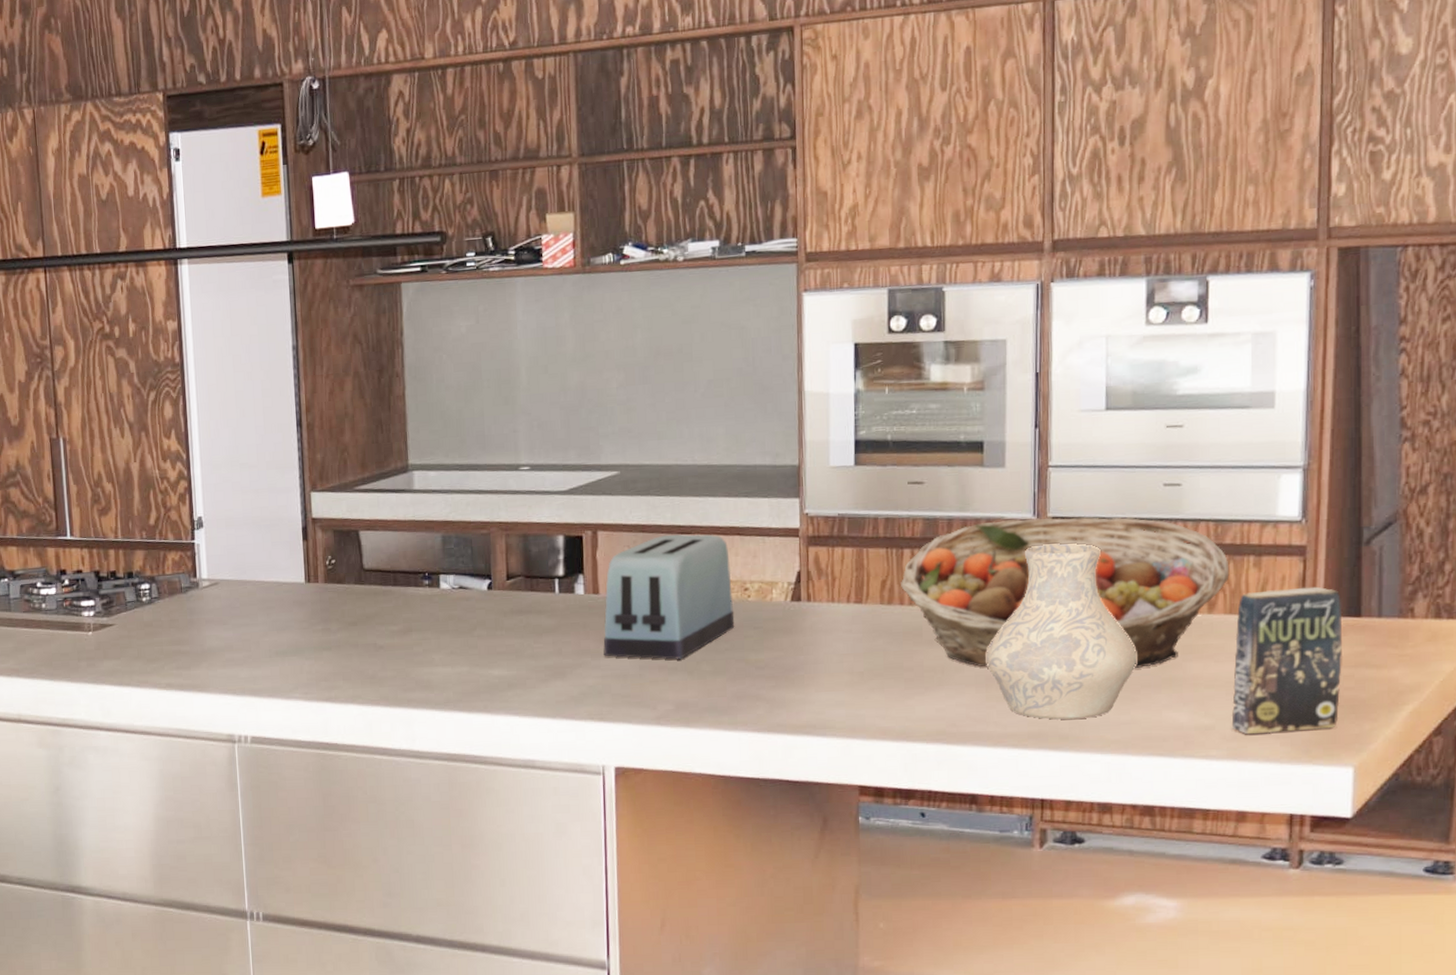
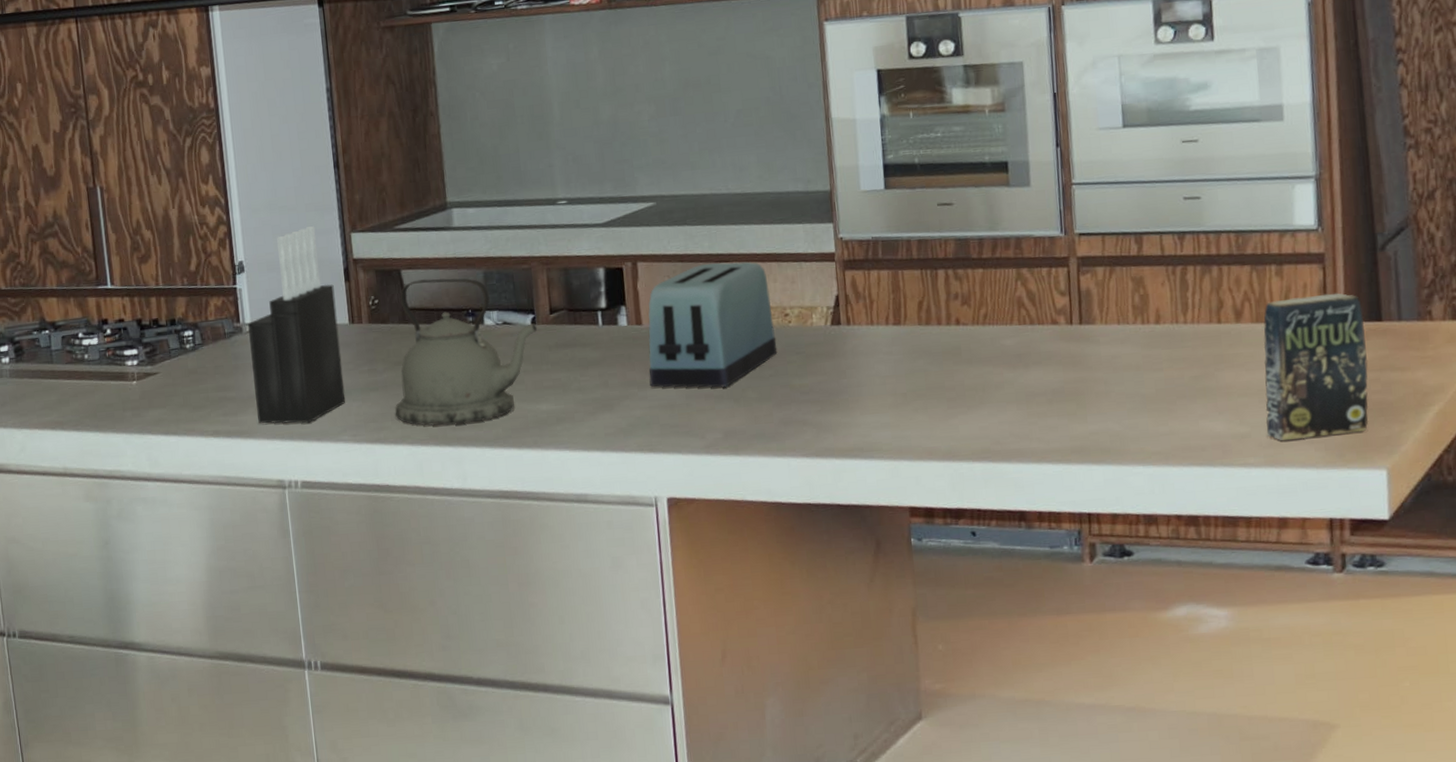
knife block: none [204,484,299,680] -> present [248,226,346,424]
kettle: none [347,540,494,687] -> present [395,278,538,426]
fruit basket: present [899,517,1230,669] -> none [936,231,1254,384]
vase: present [986,543,1137,720] -> none [1024,258,1171,434]

